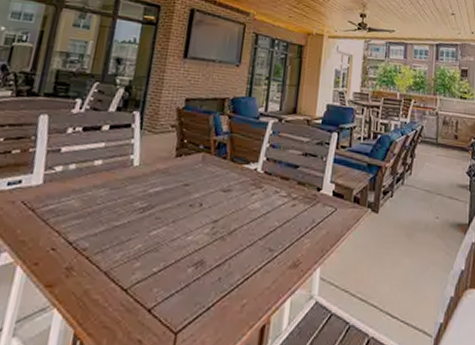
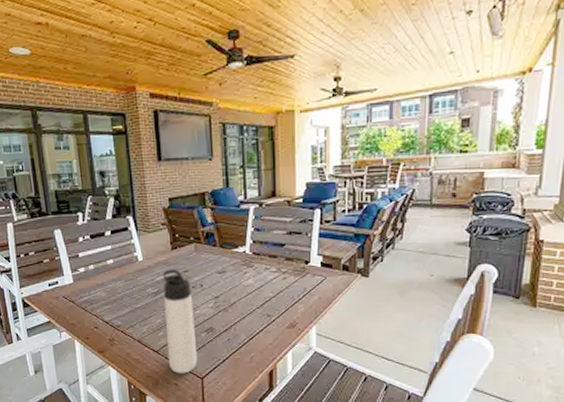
thermos bottle: none [136,180,189,326] -> present [163,269,198,374]

